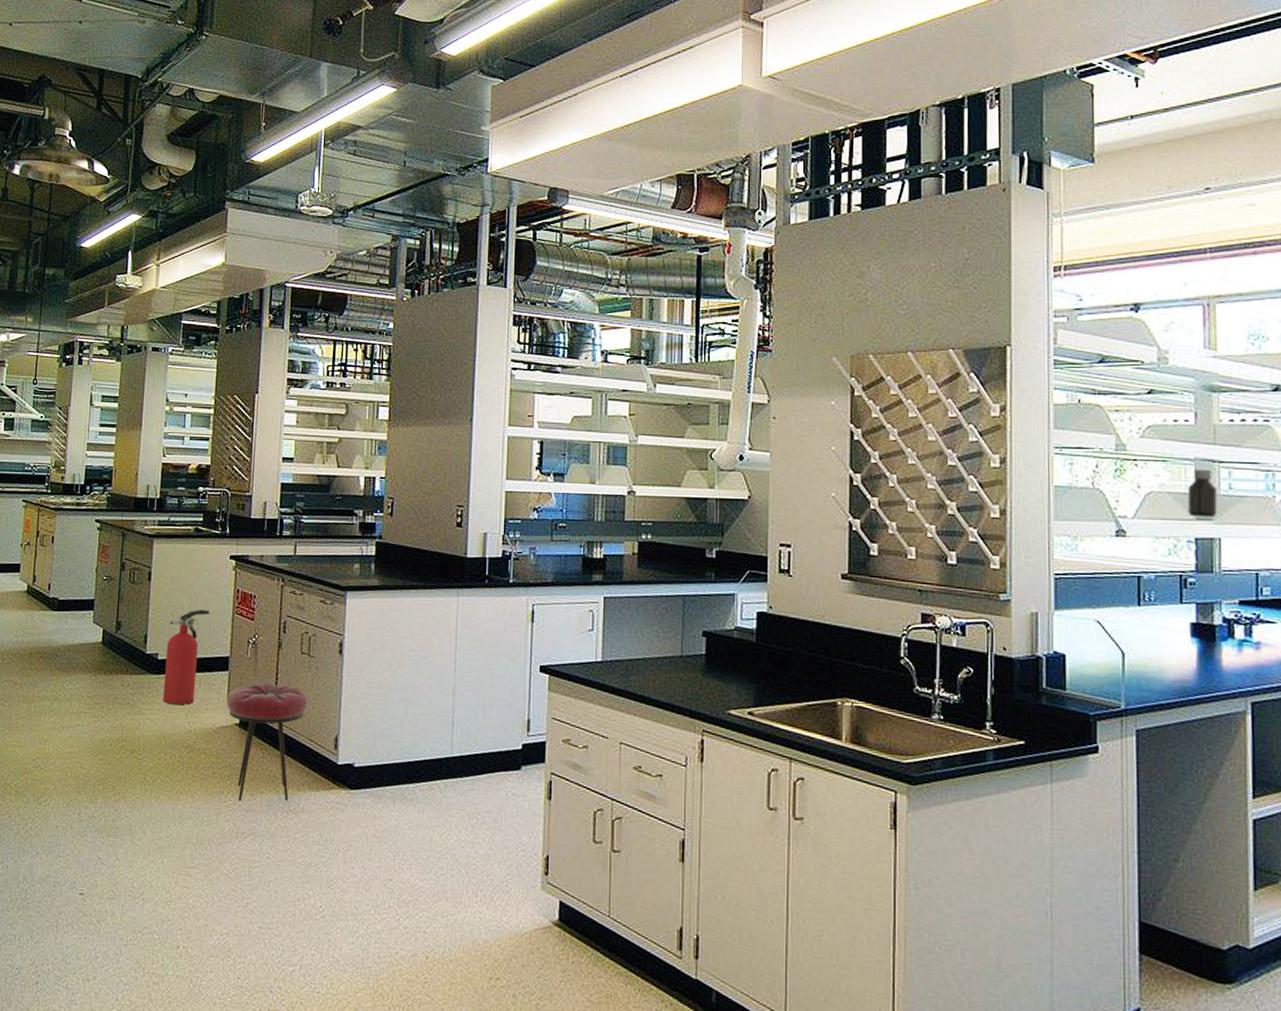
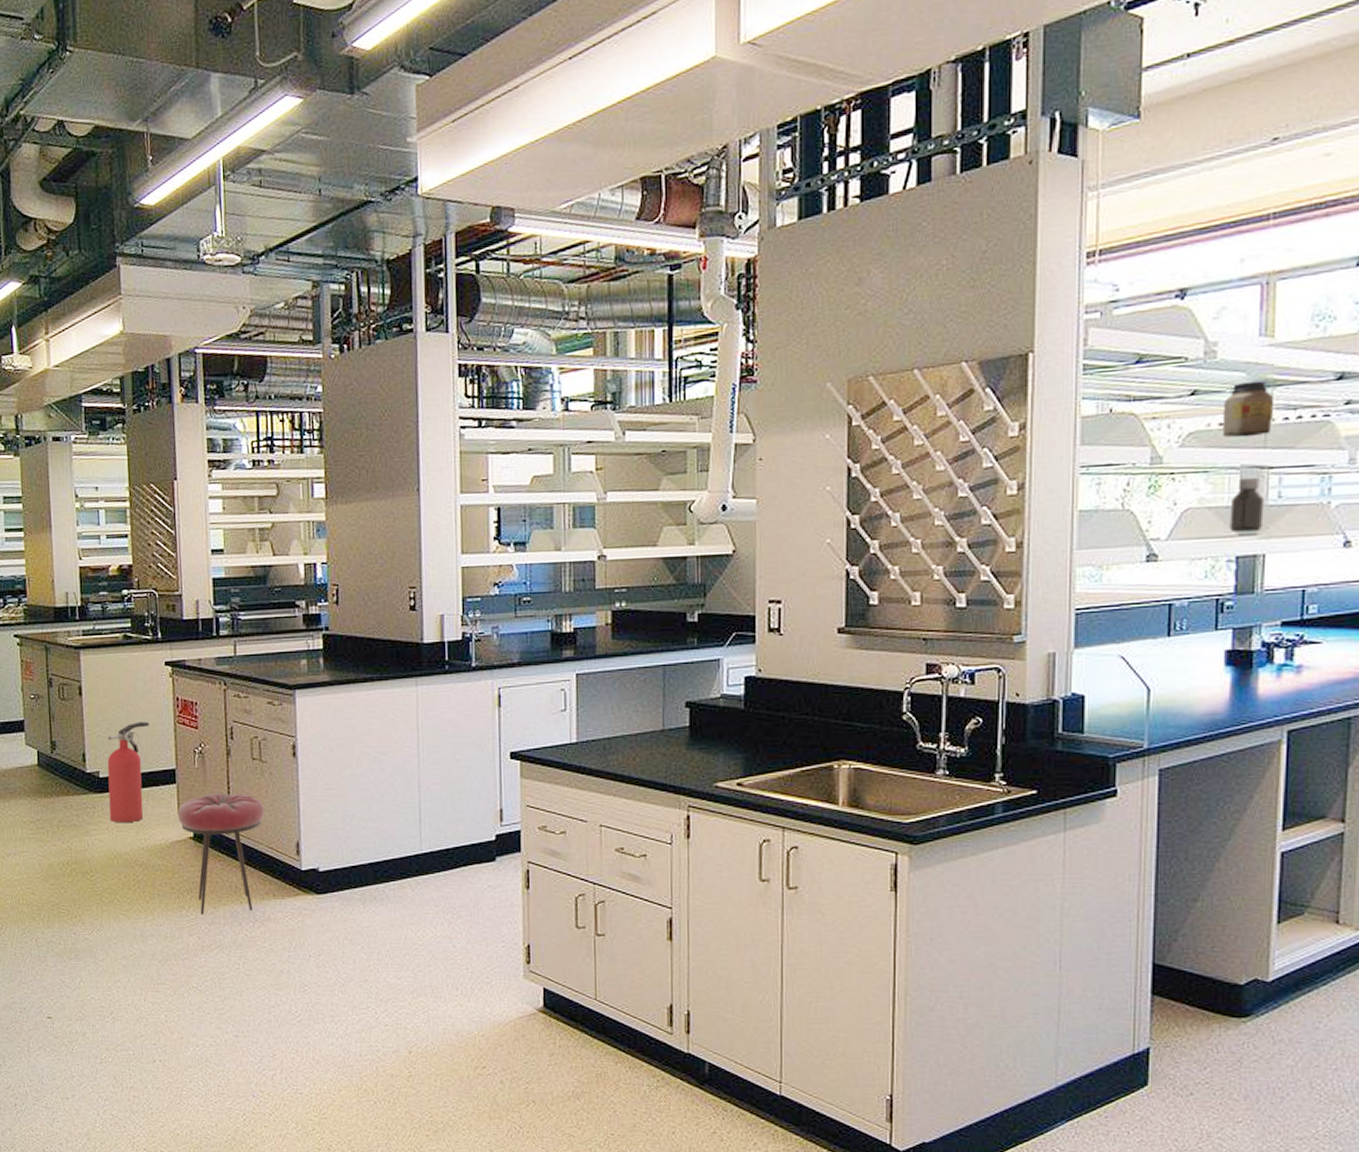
jar: none [1176,386,1220,434] -> present [1222,380,1273,438]

